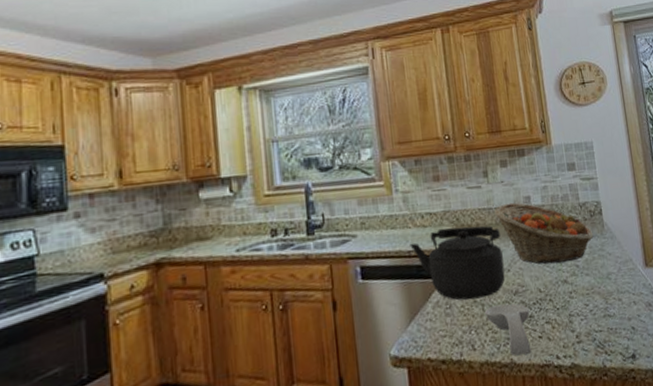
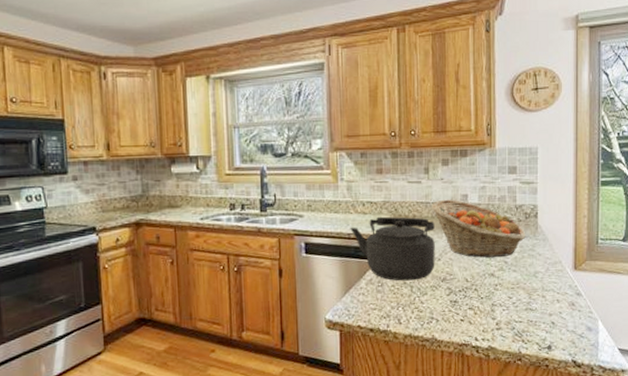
spoon rest: present [484,303,531,356] -> none [412,288,454,333]

